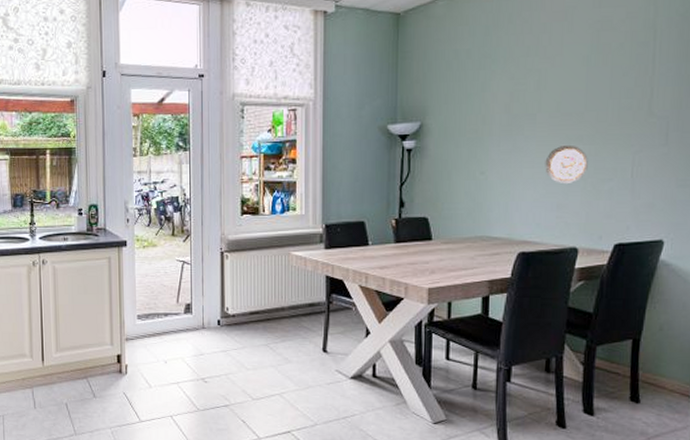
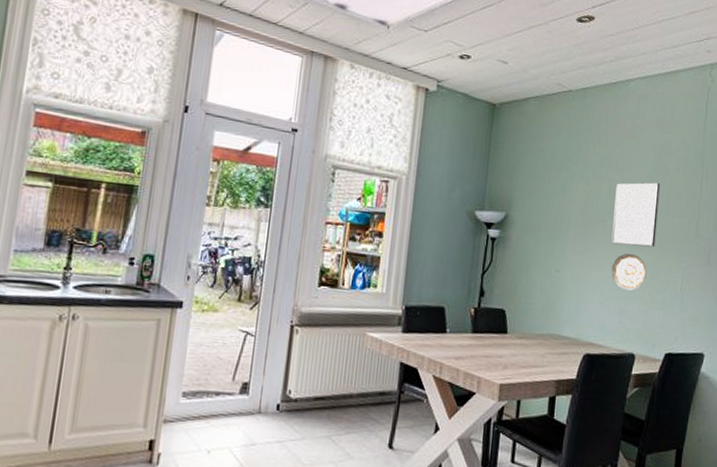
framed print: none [543,65,600,138] -> present [611,182,660,248]

